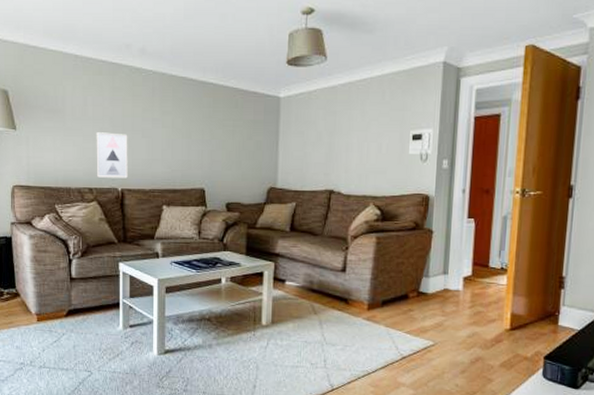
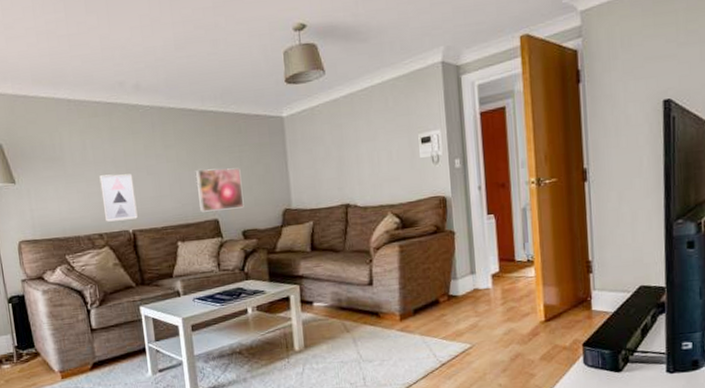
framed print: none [188,139,232,181] -> present [195,168,244,212]

